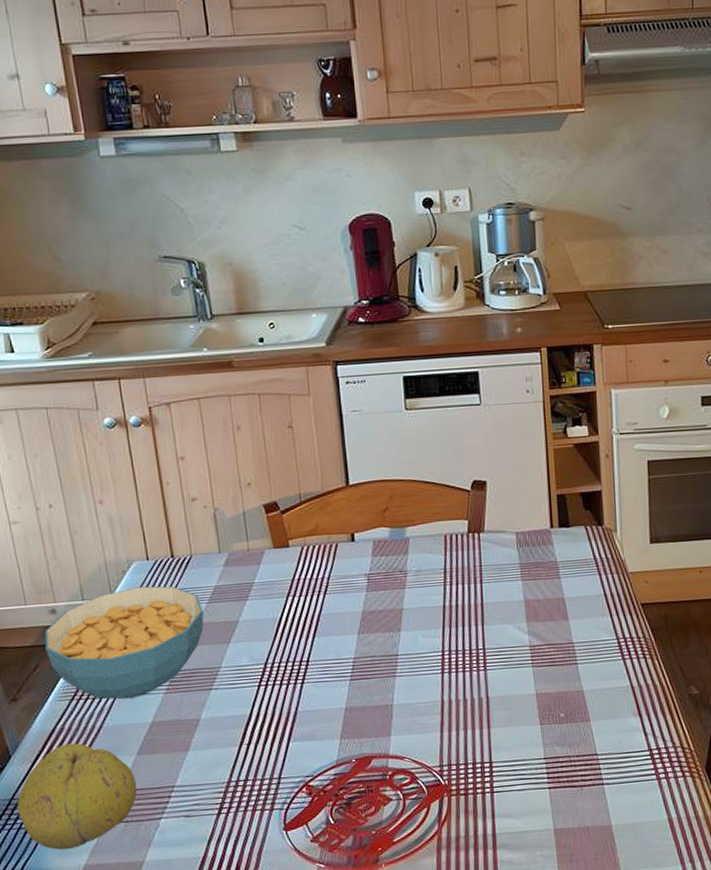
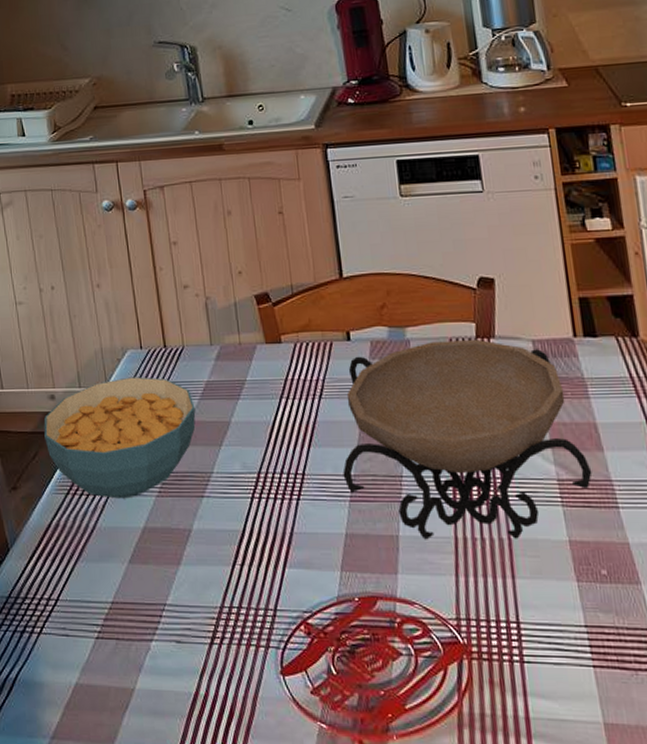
fruit: present [17,743,137,850] -> none [13,542,129,662]
decorative bowl: none [344,534,558,706] -> present [343,339,593,540]

